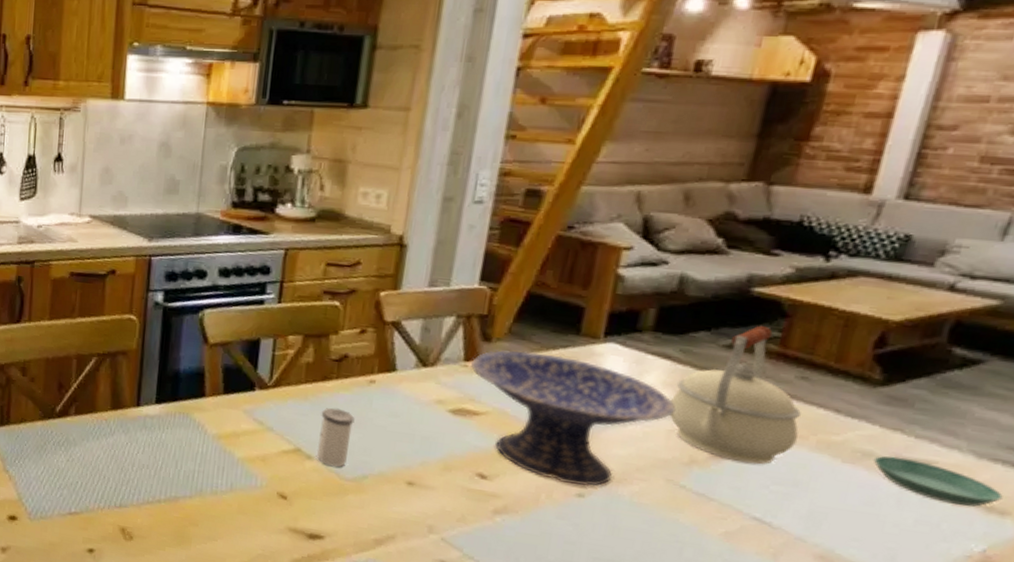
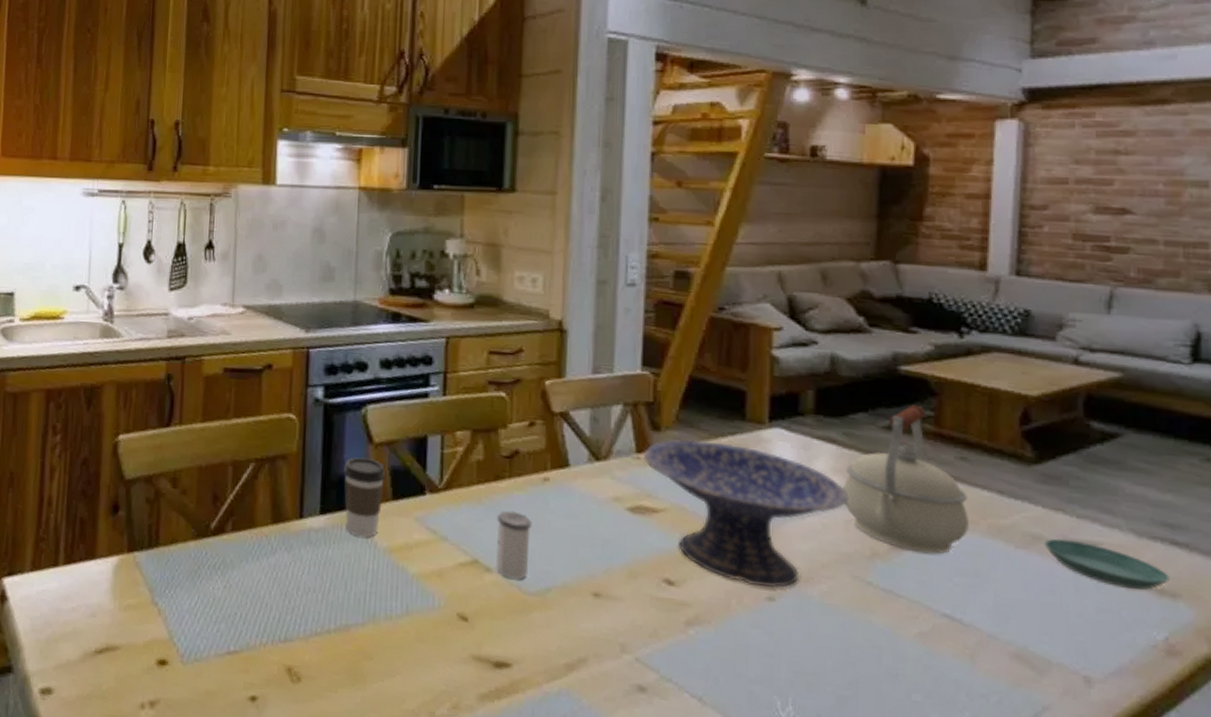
coffee cup: none [178,355,219,425] -> present [344,457,386,538]

